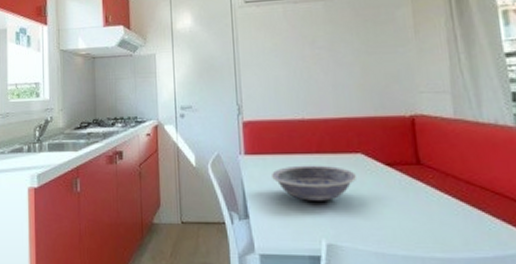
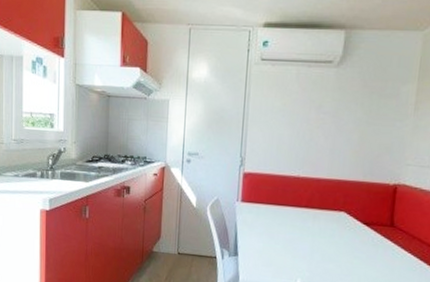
bowl: present [272,165,358,201] -> none [263,216,338,248]

